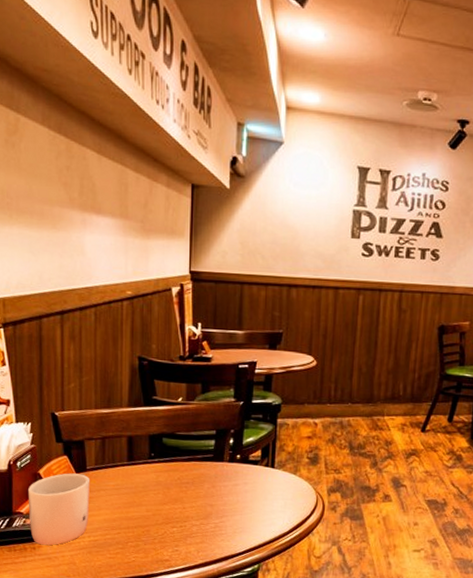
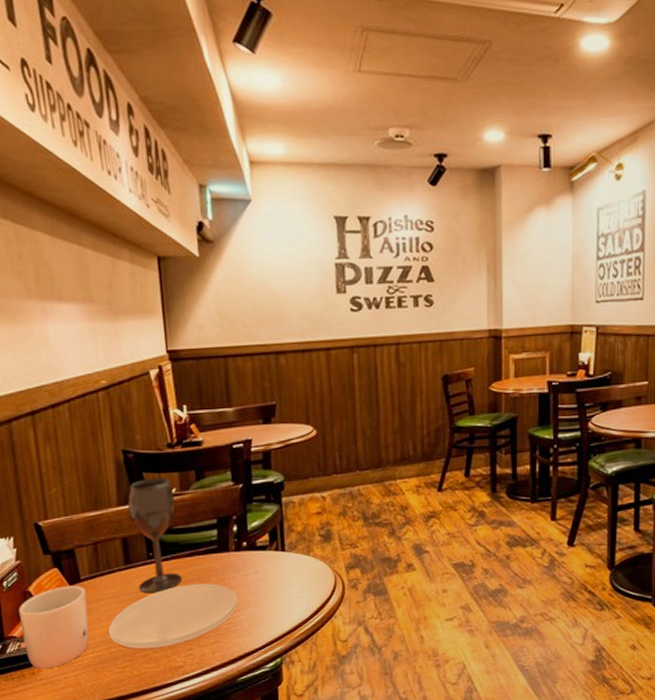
plate: none [106,486,226,542] -> present [108,583,239,651]
wine glass: none [136,385,180,491] -> present [127,477,182,593]

